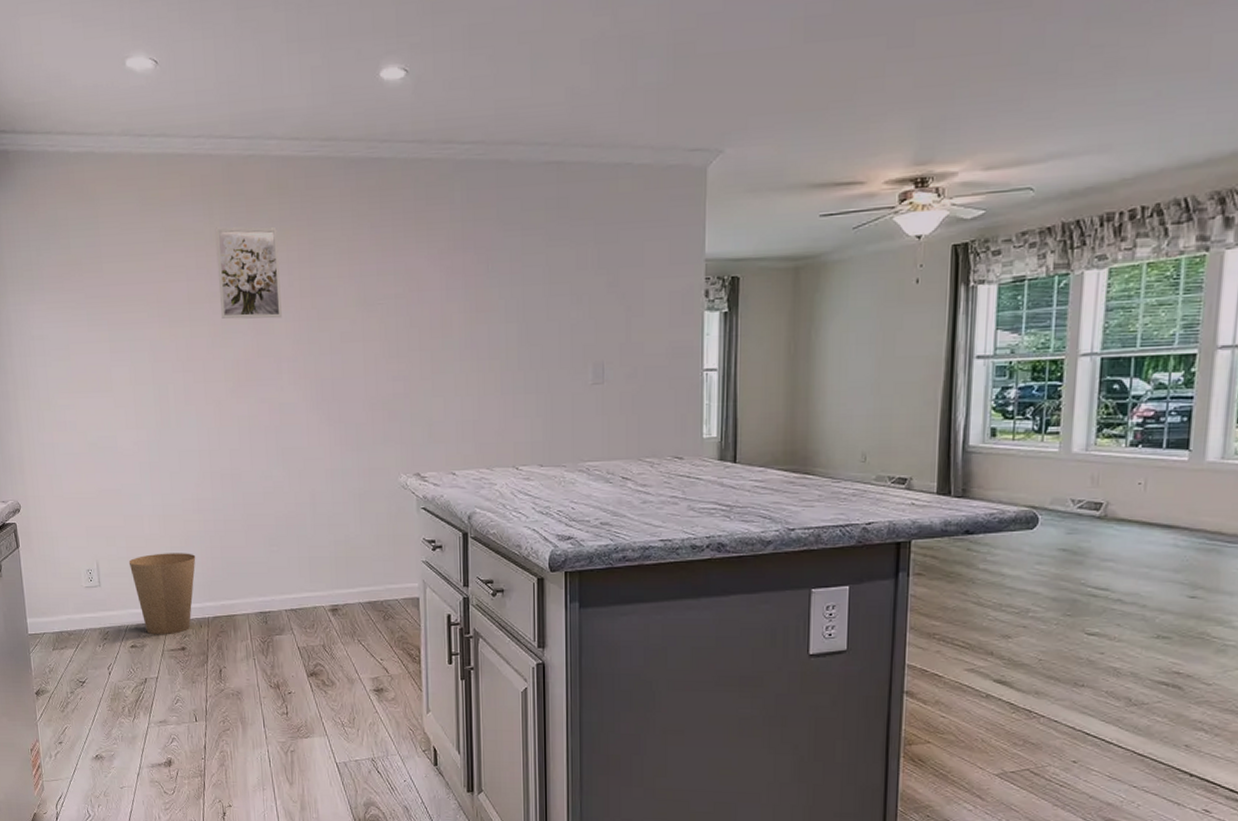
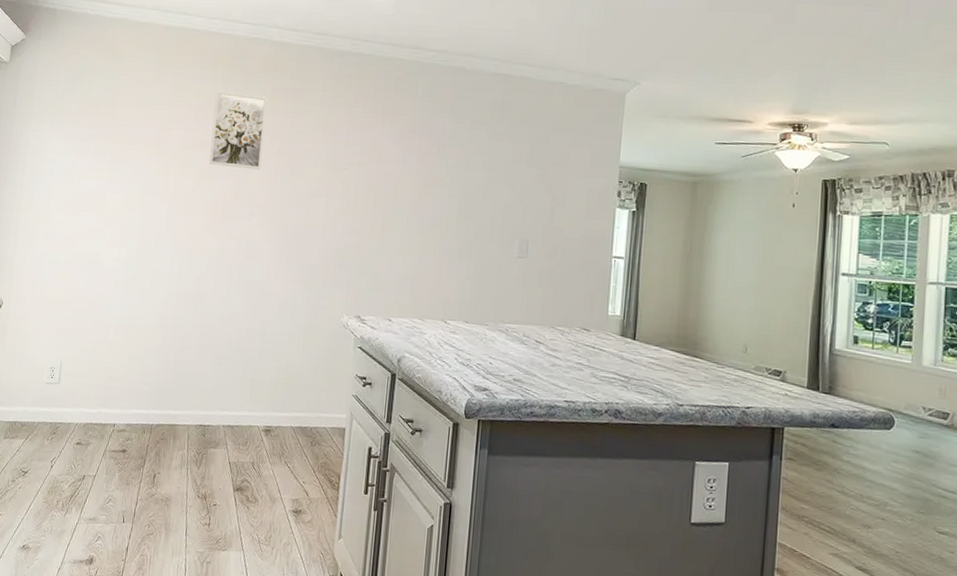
trash can: present [128,553,196,635] -> none [89,360,151,436]

